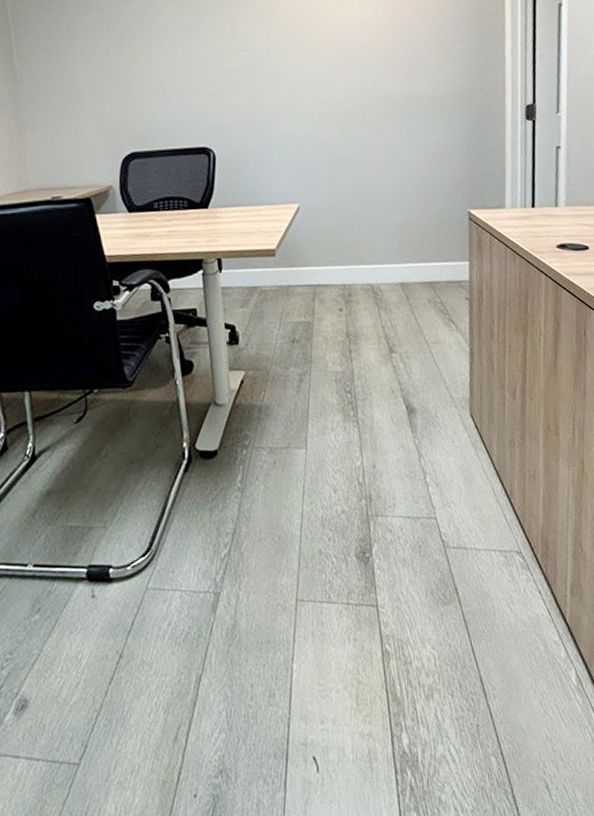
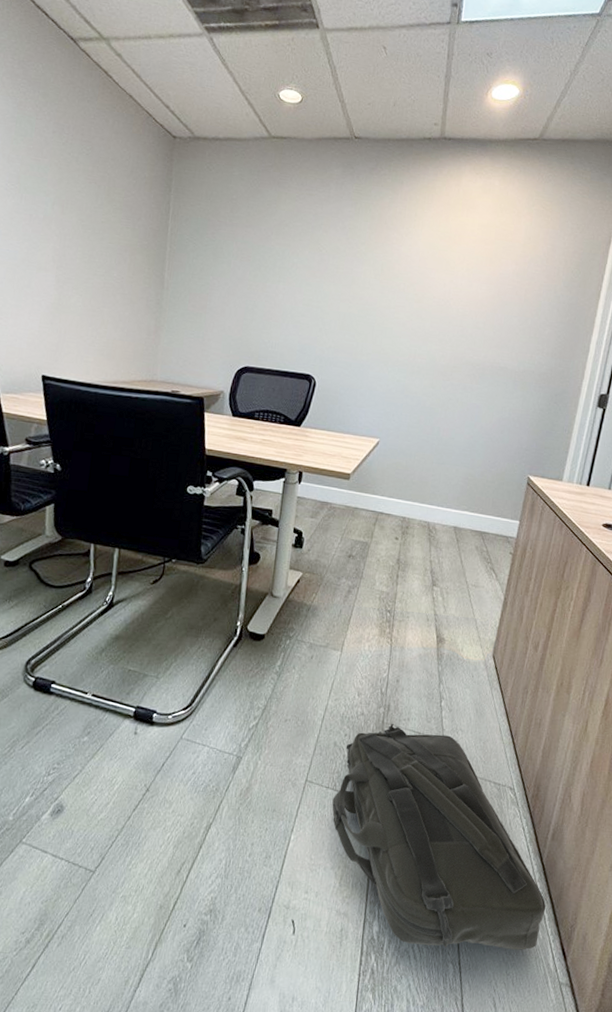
briefcase: none [330,512,580,749] -> present [332,723,546,950]

